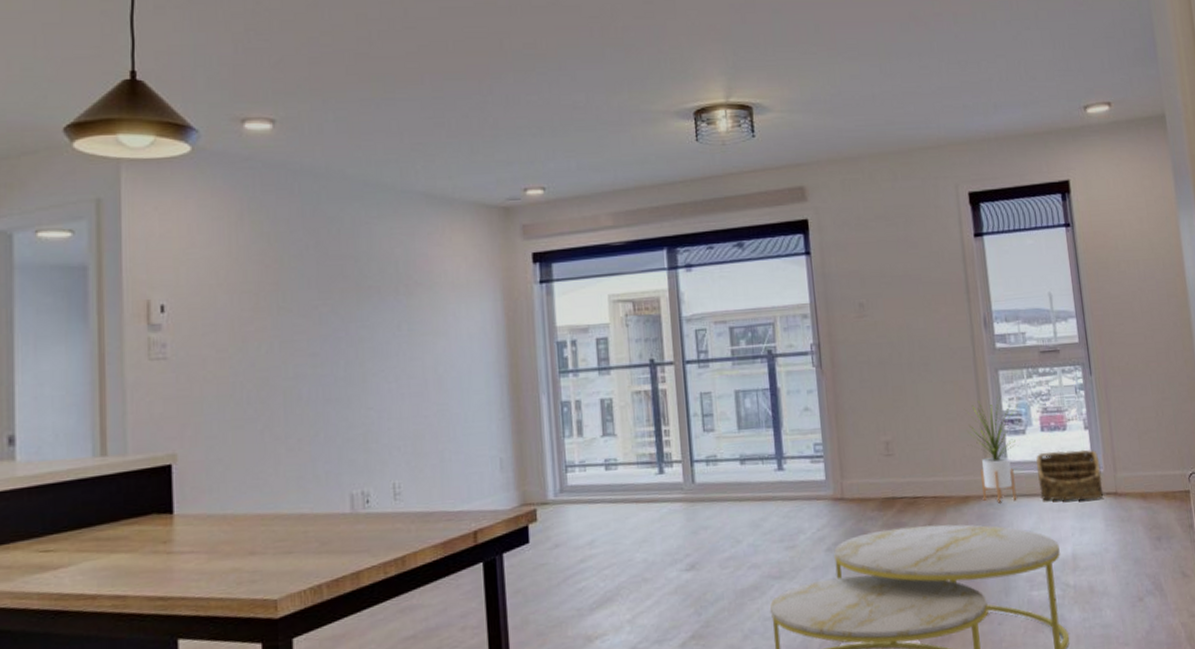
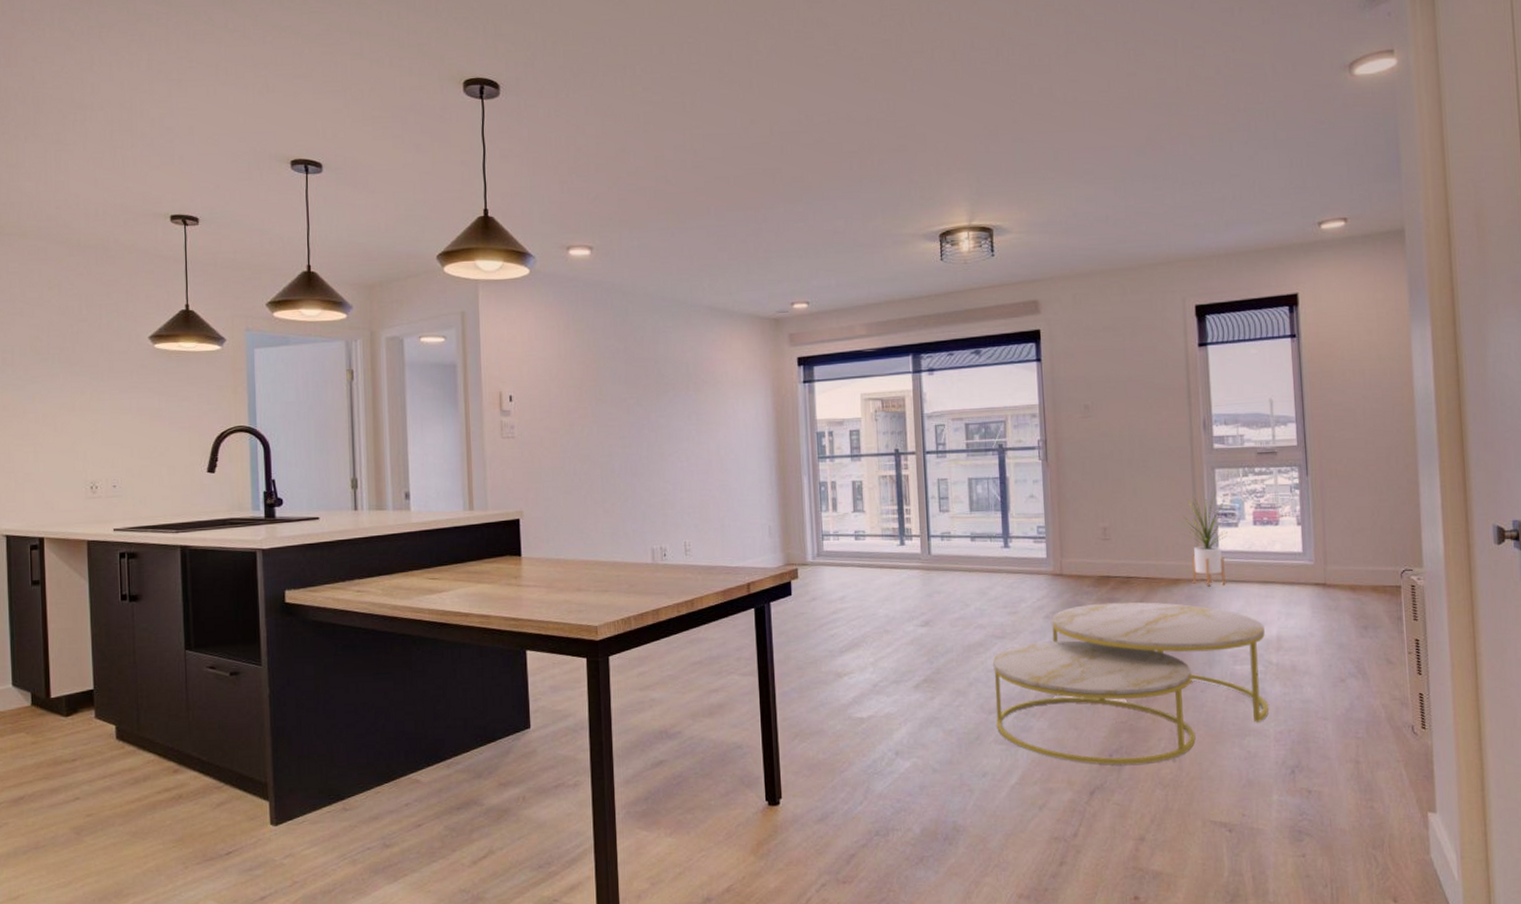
basket: present [1036,449,1104,501] -> none [1246,543,1312,589]

